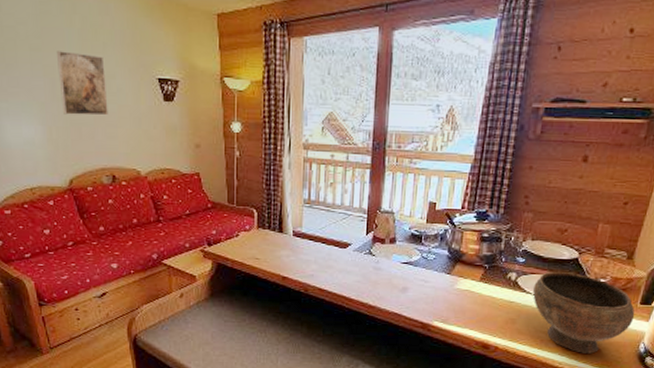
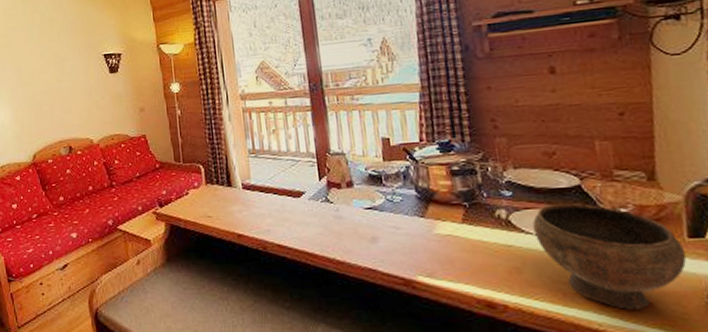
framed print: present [57,51,108,116] -> none [22,43,64,97]

